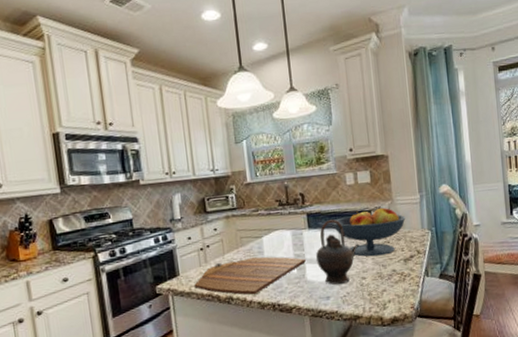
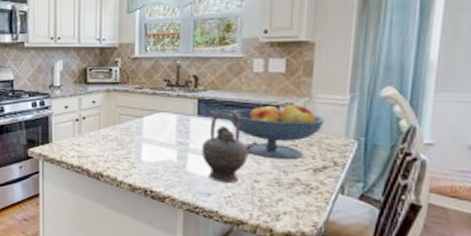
cutting board: present [194,256,306,295] -> none [65,137,189,176]

